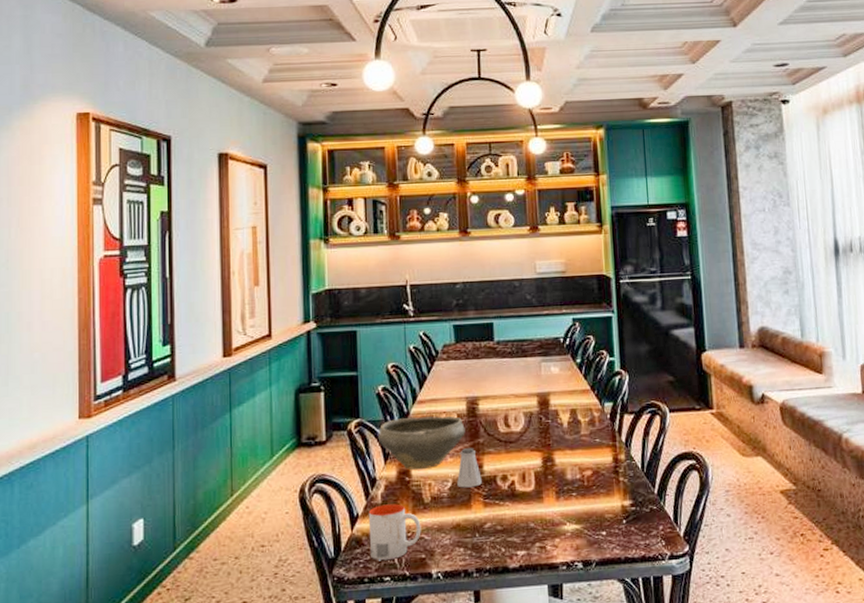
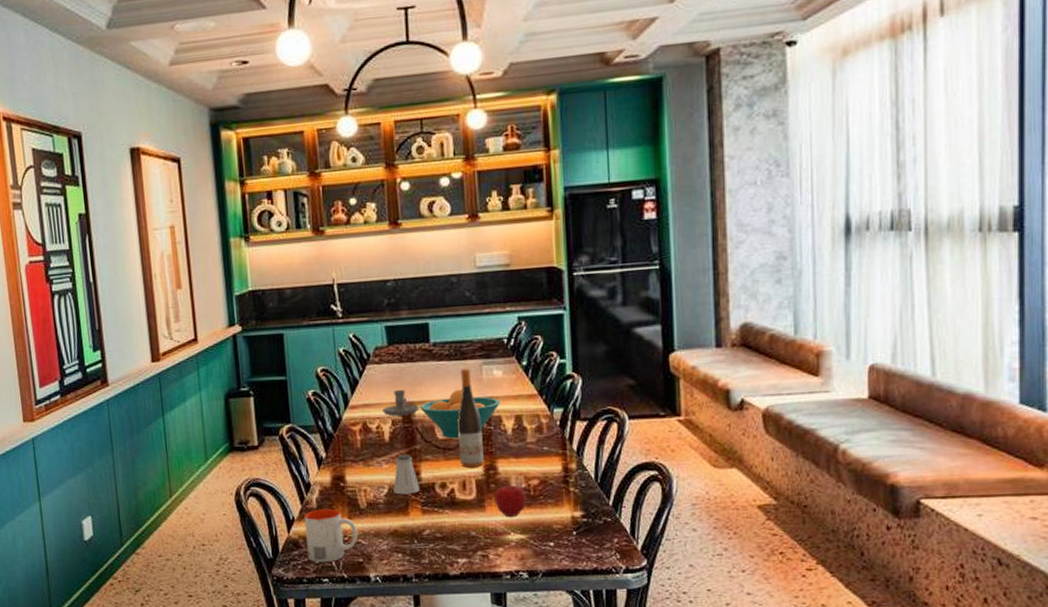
bowl: present [378,416,465,470] -> none [310,422,401,476]
candle holder: none [449,385,483,411] -> present [382,390,419,417]
fruit bowl: none [483,385,557,432] -> present [419,389,500,439]
wine bottle: none [518,365,542,460] -> present [457,368,484,468]
apple: none [551,475,581,508] -> present [494,484,527,518]

